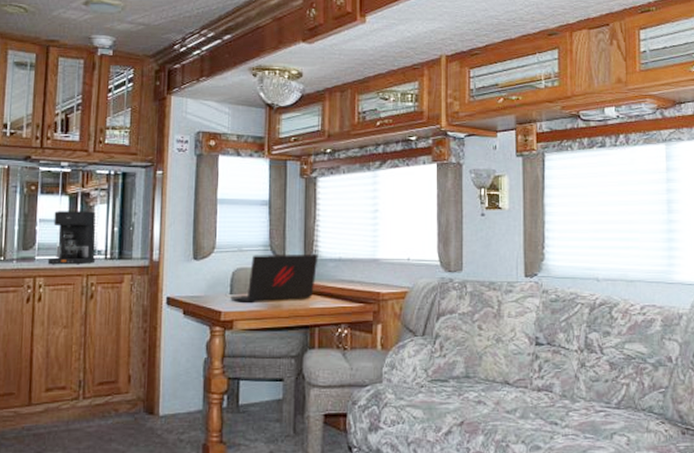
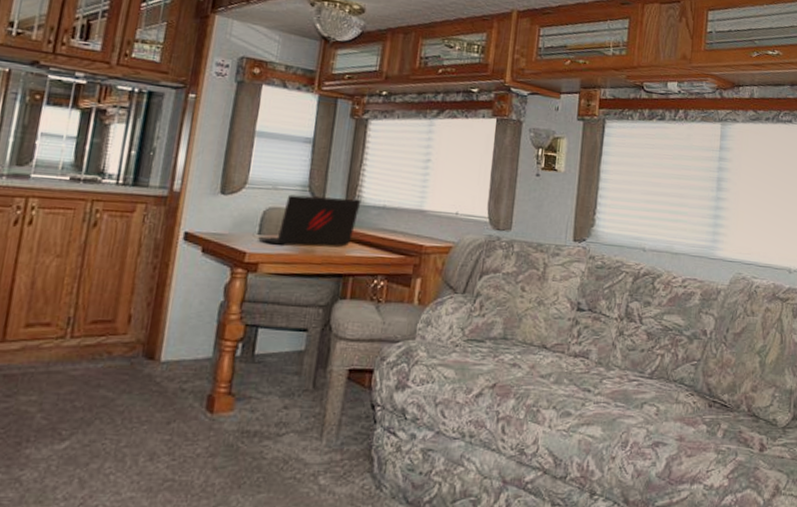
coffee maker: present [47,211,96,265] -> none [45,125,111,189]

